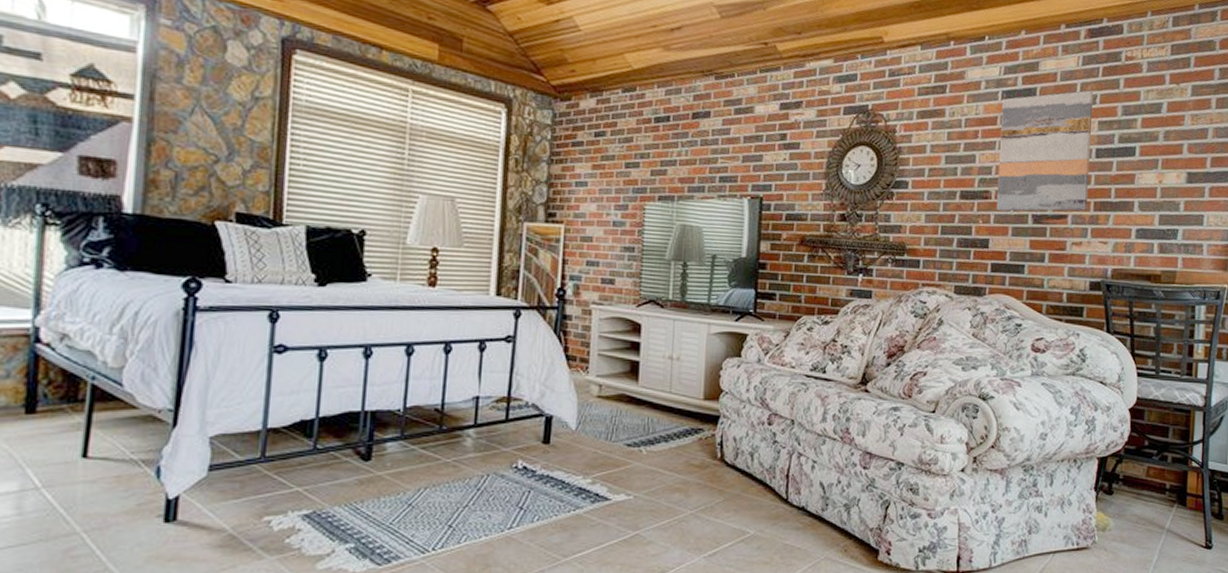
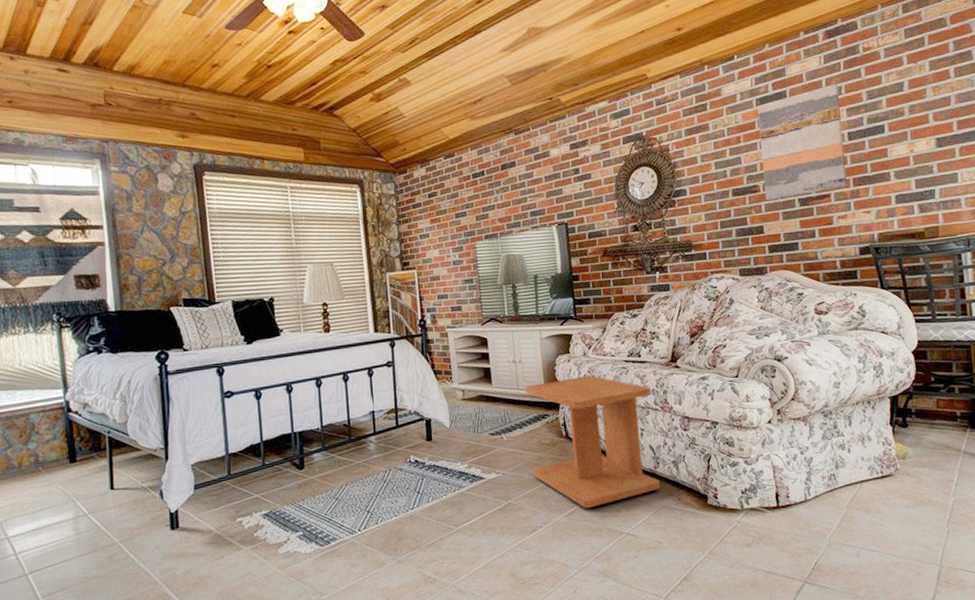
side table: none [672,387,833,551] -> present [524,375,660,509]

